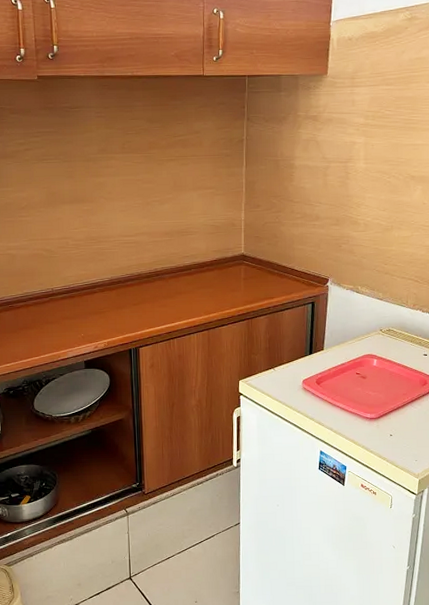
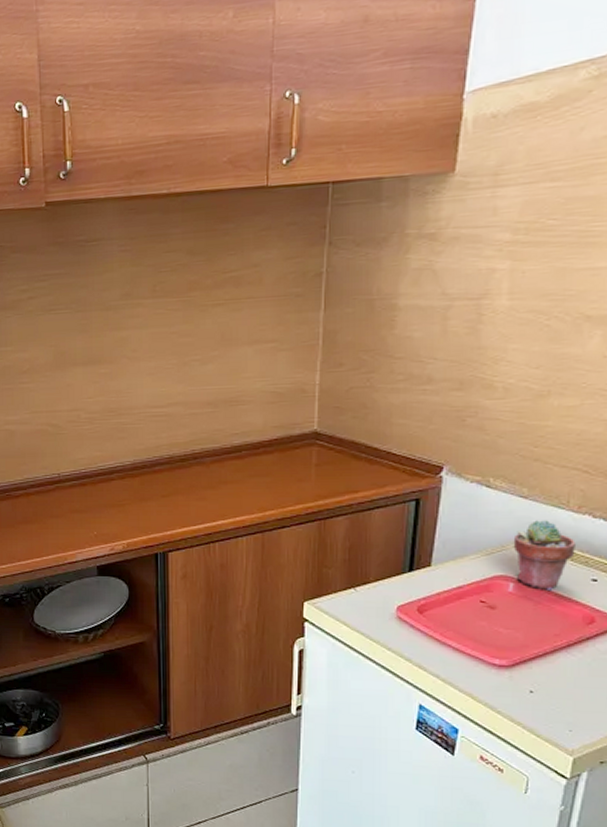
potted succulent: none [375,315,413,363] -> present [513,520,575,590]

